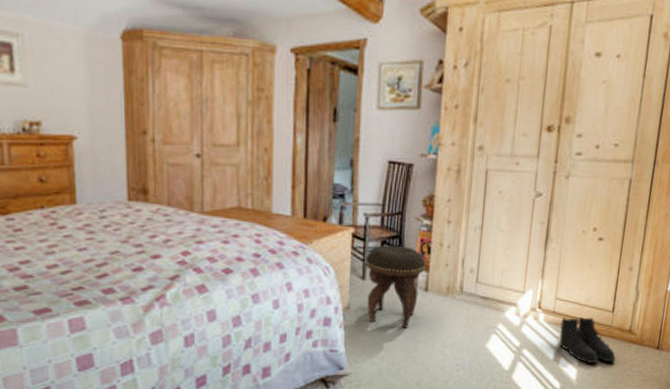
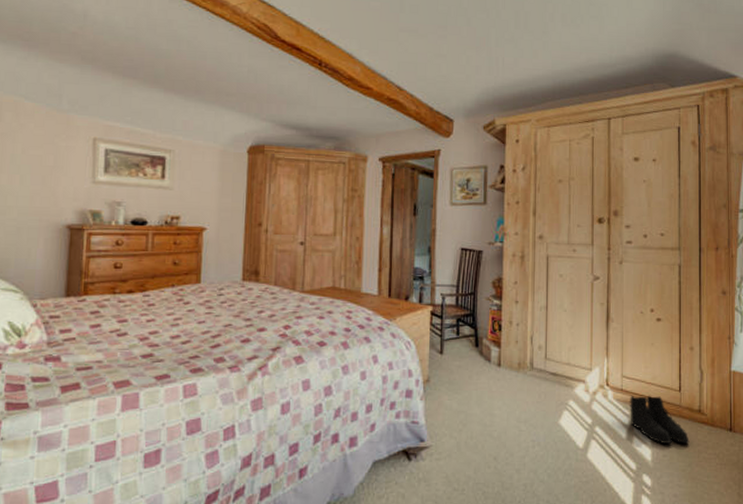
footstool: present [366,245,426,328] -> none [443,322,497,402]

